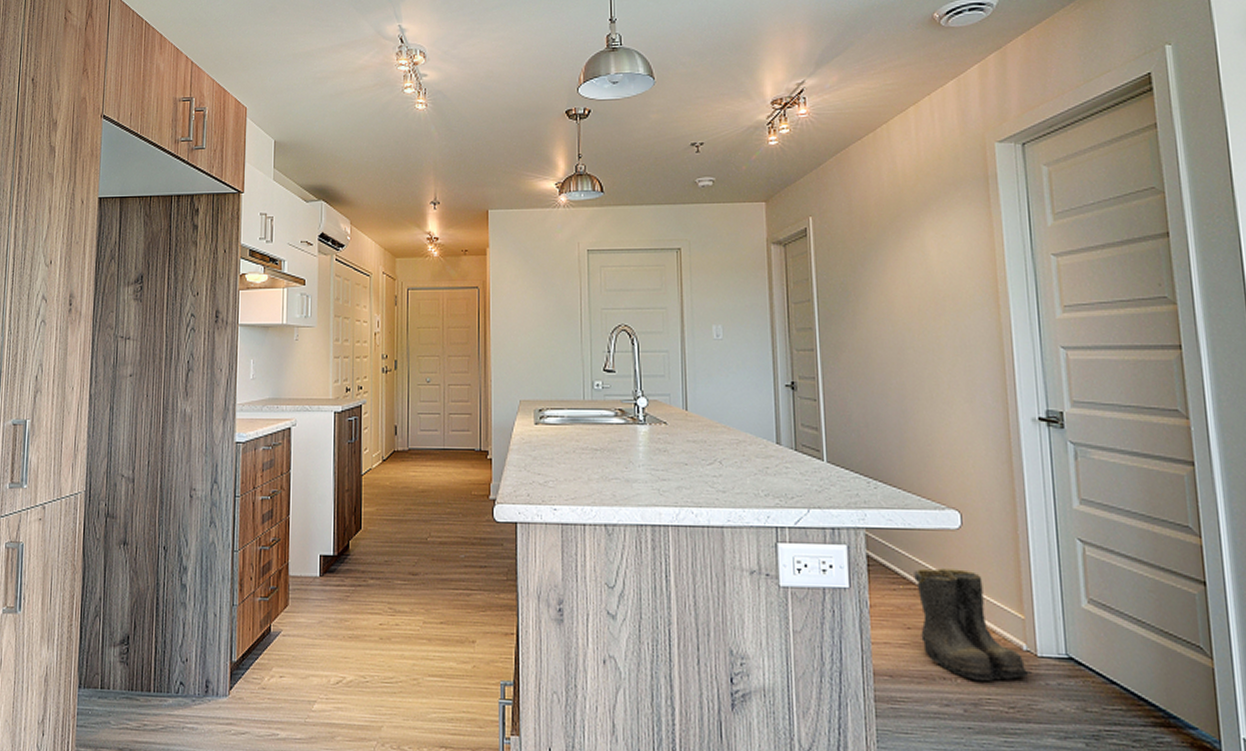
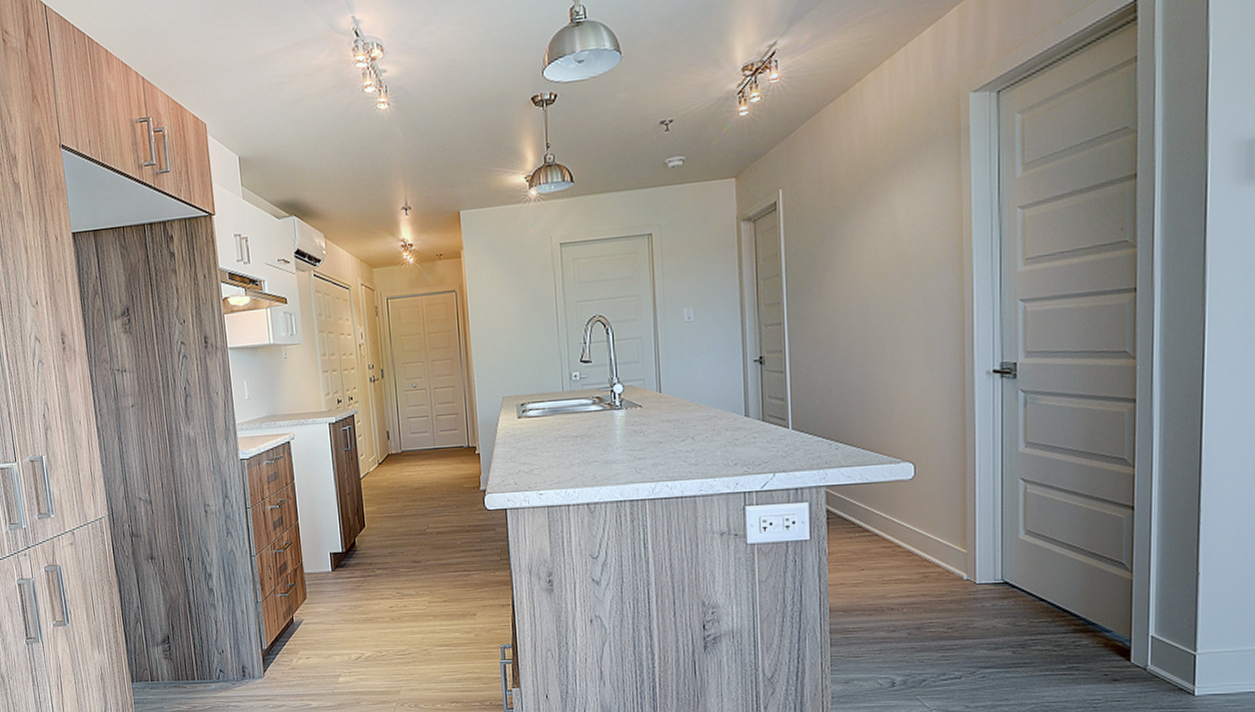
boots: present [914,568,1033,682] -> none [869,514,971,609]

